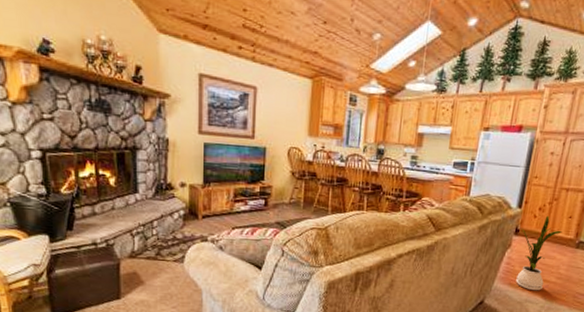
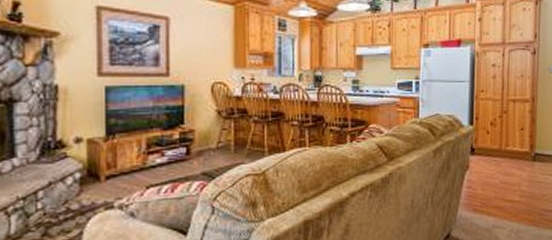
house plant: present [516,215,562,291] -> none [476,130,517,214]

